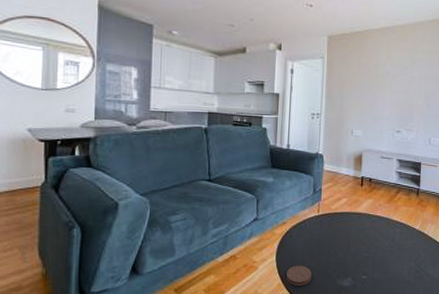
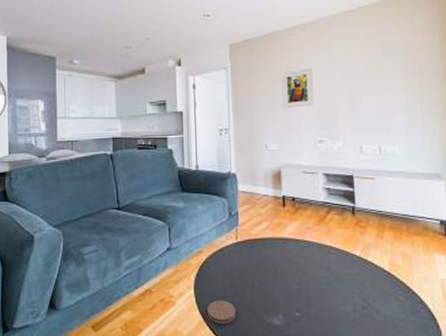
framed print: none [370,66,398,101] -> present [282,68,314,109]

